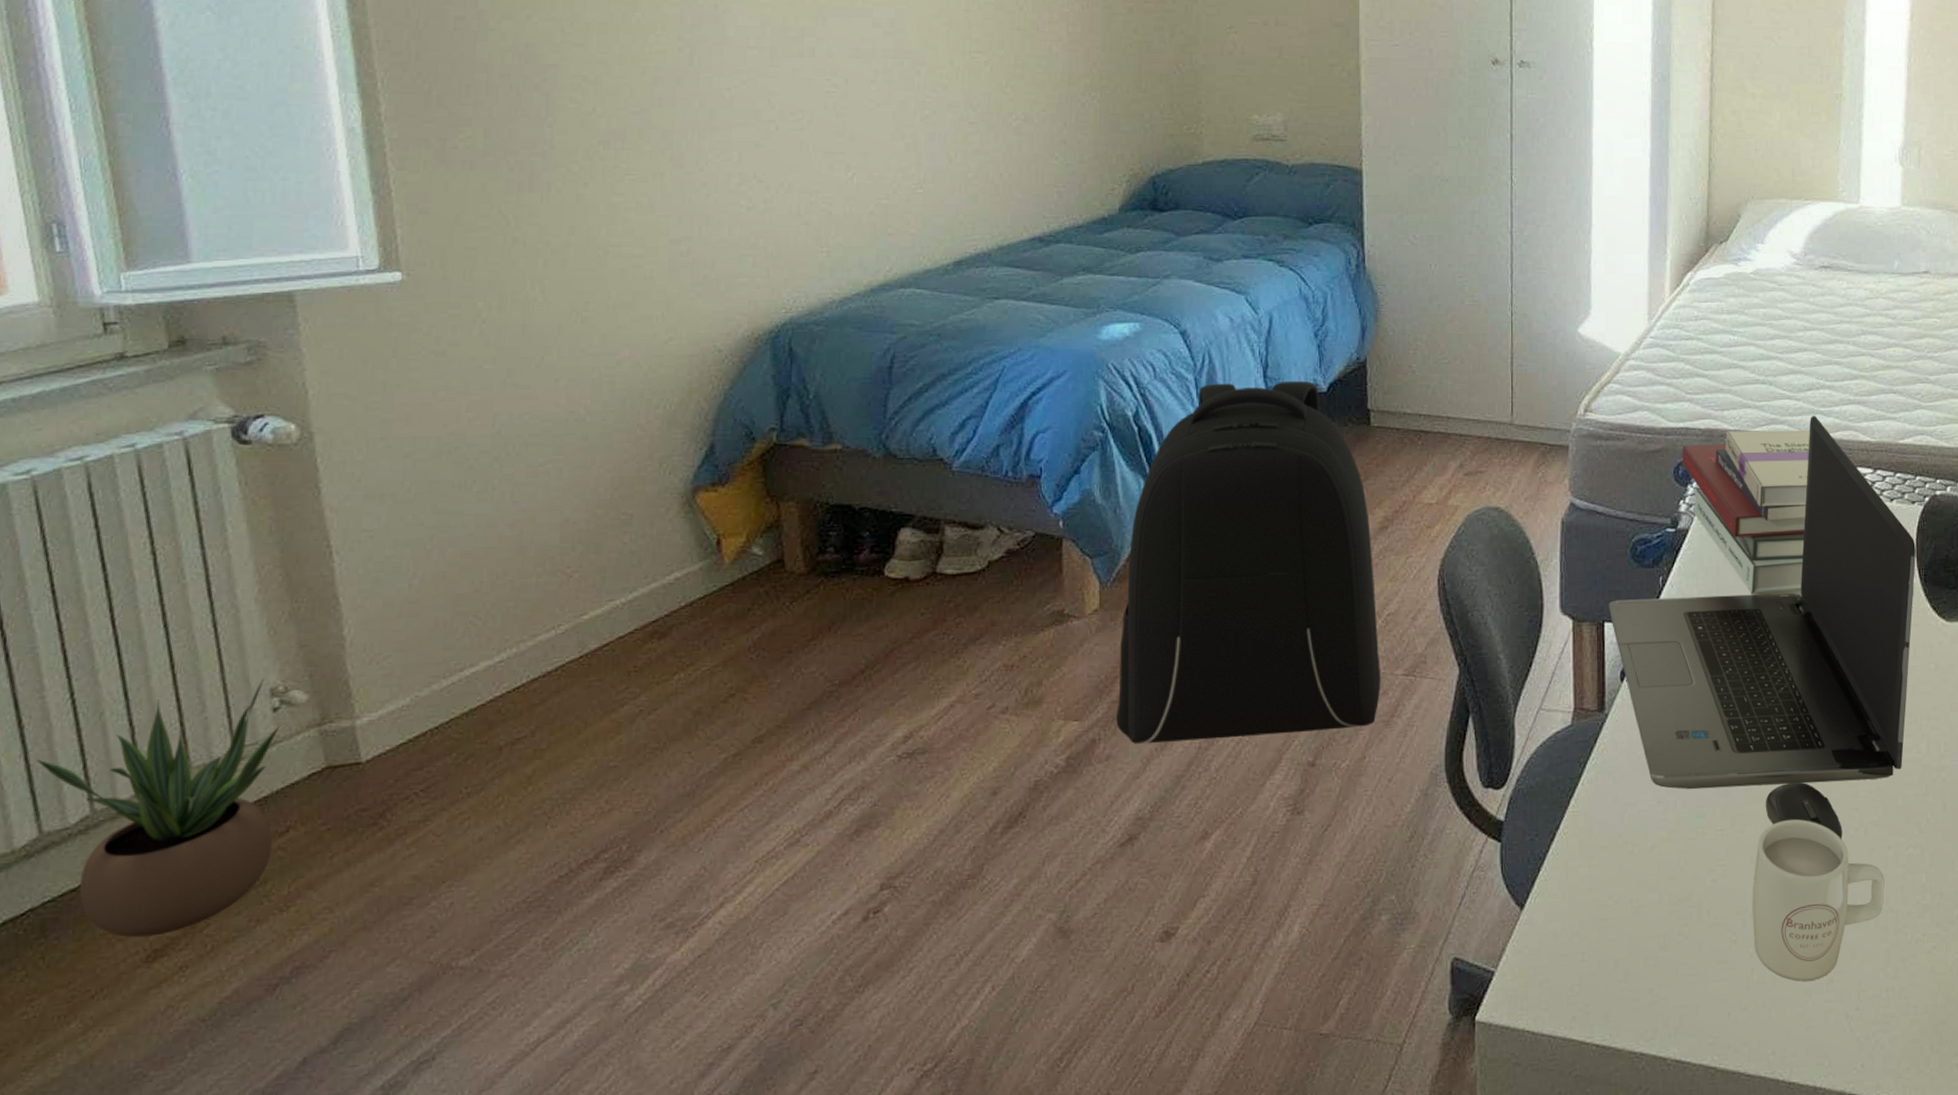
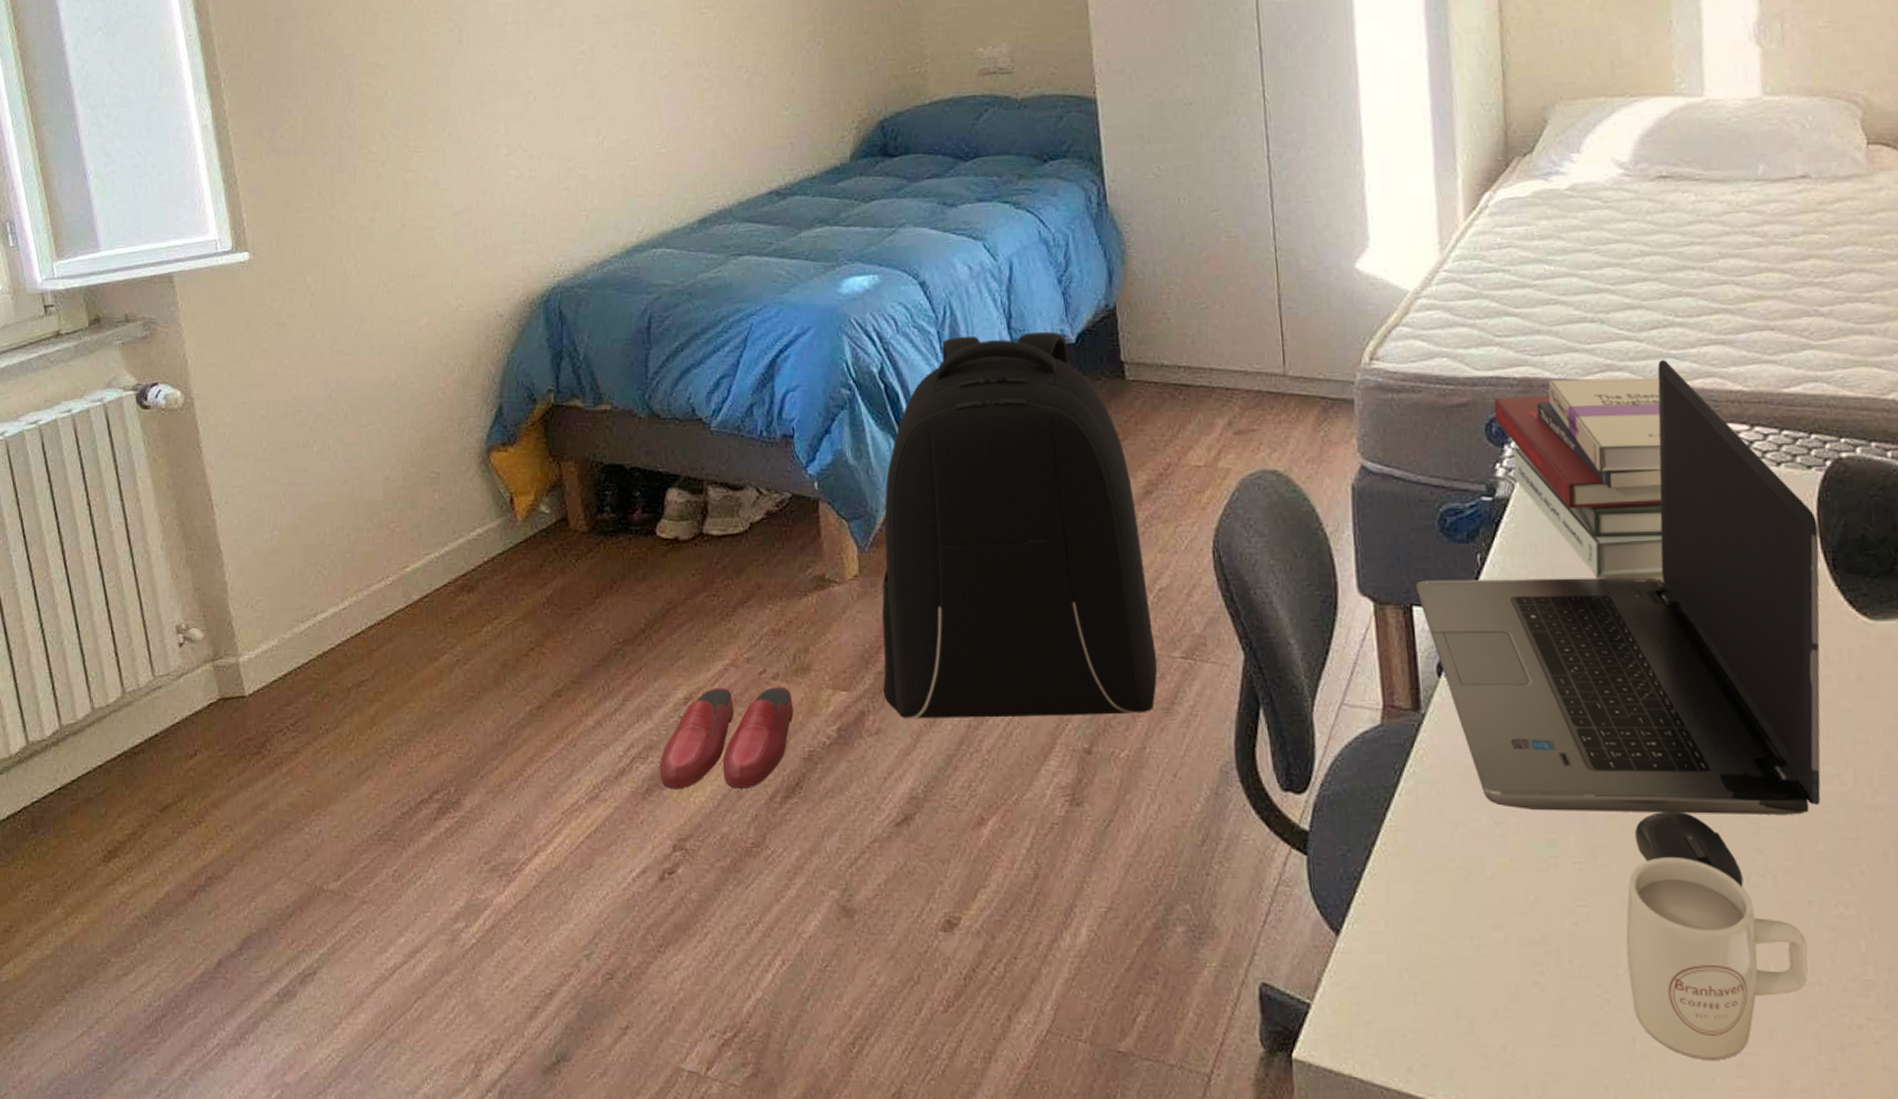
potted plant: present [37,679,280,938] -> none [22,617,186,839]
slippers: none [870,720,1022,828] -> present [659,687,794,789]

